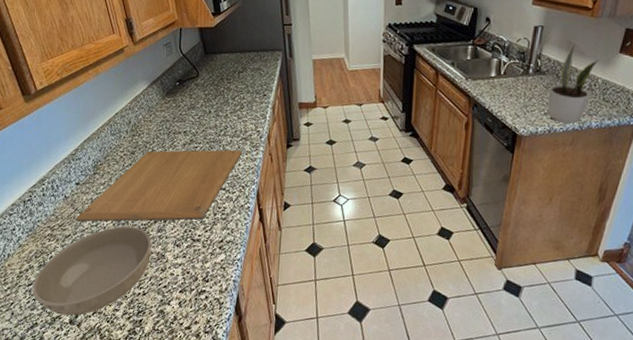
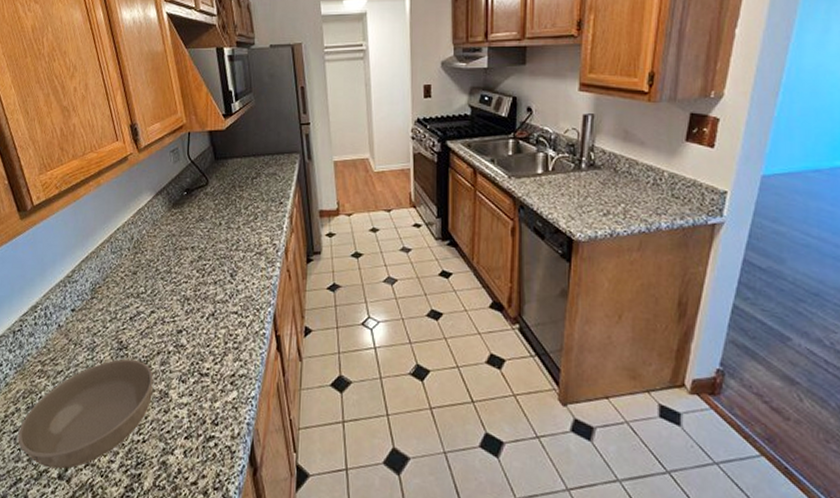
chopping board: present [76,149,243,222] -> none [69,266,257,355]
potted plant: present [547,43,600,124] -> none [606,132,664,225]

